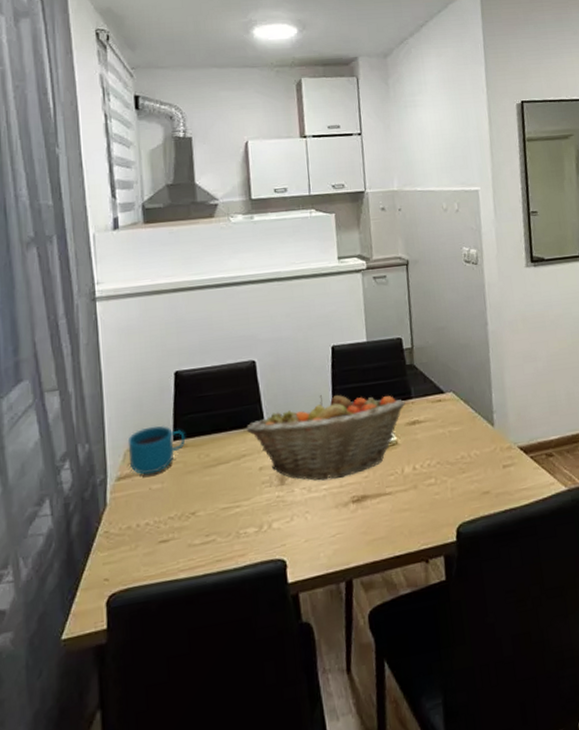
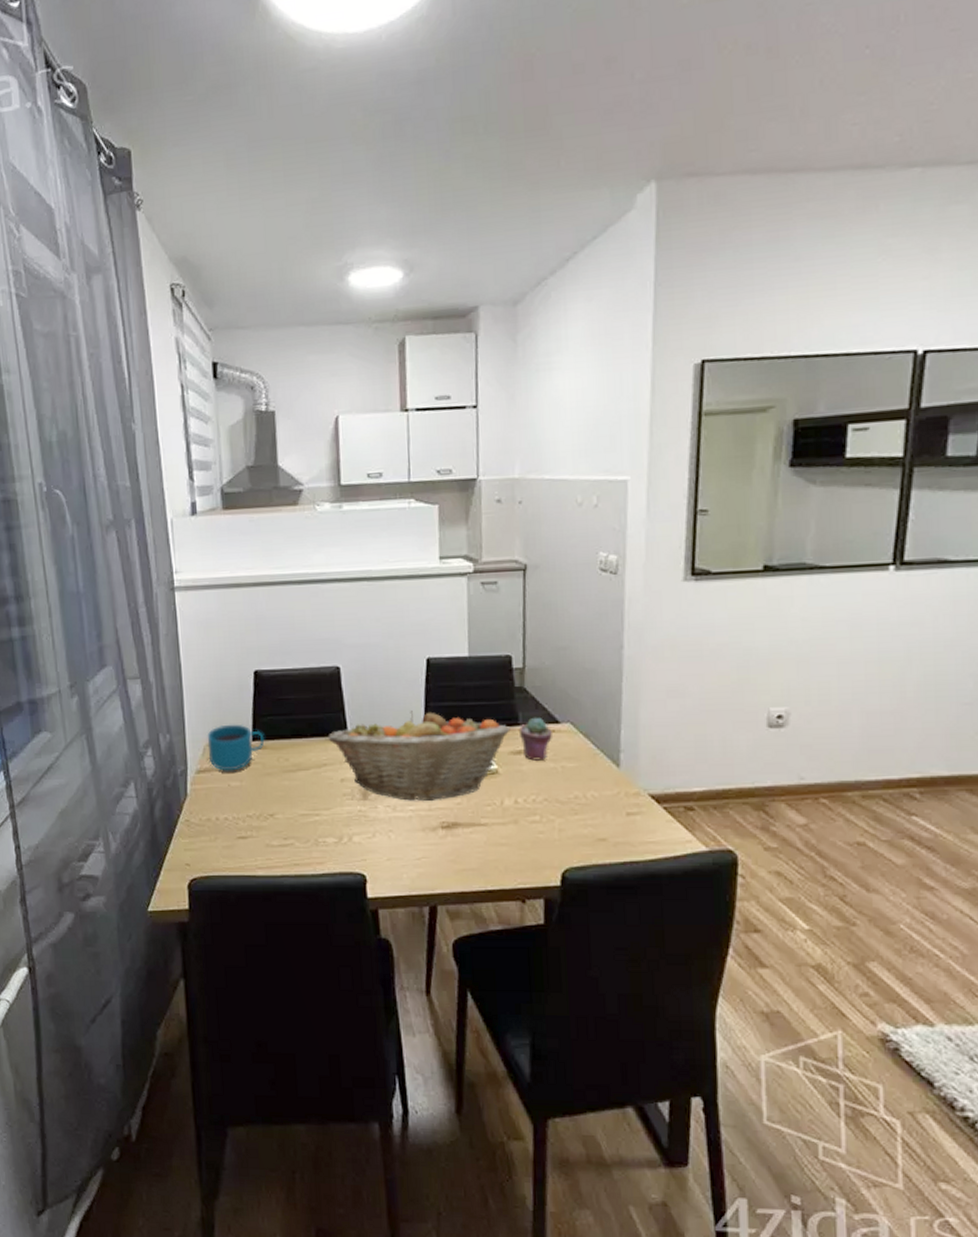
potted succulent: none [412,389,440,429] -> present [519,717,552,761]

